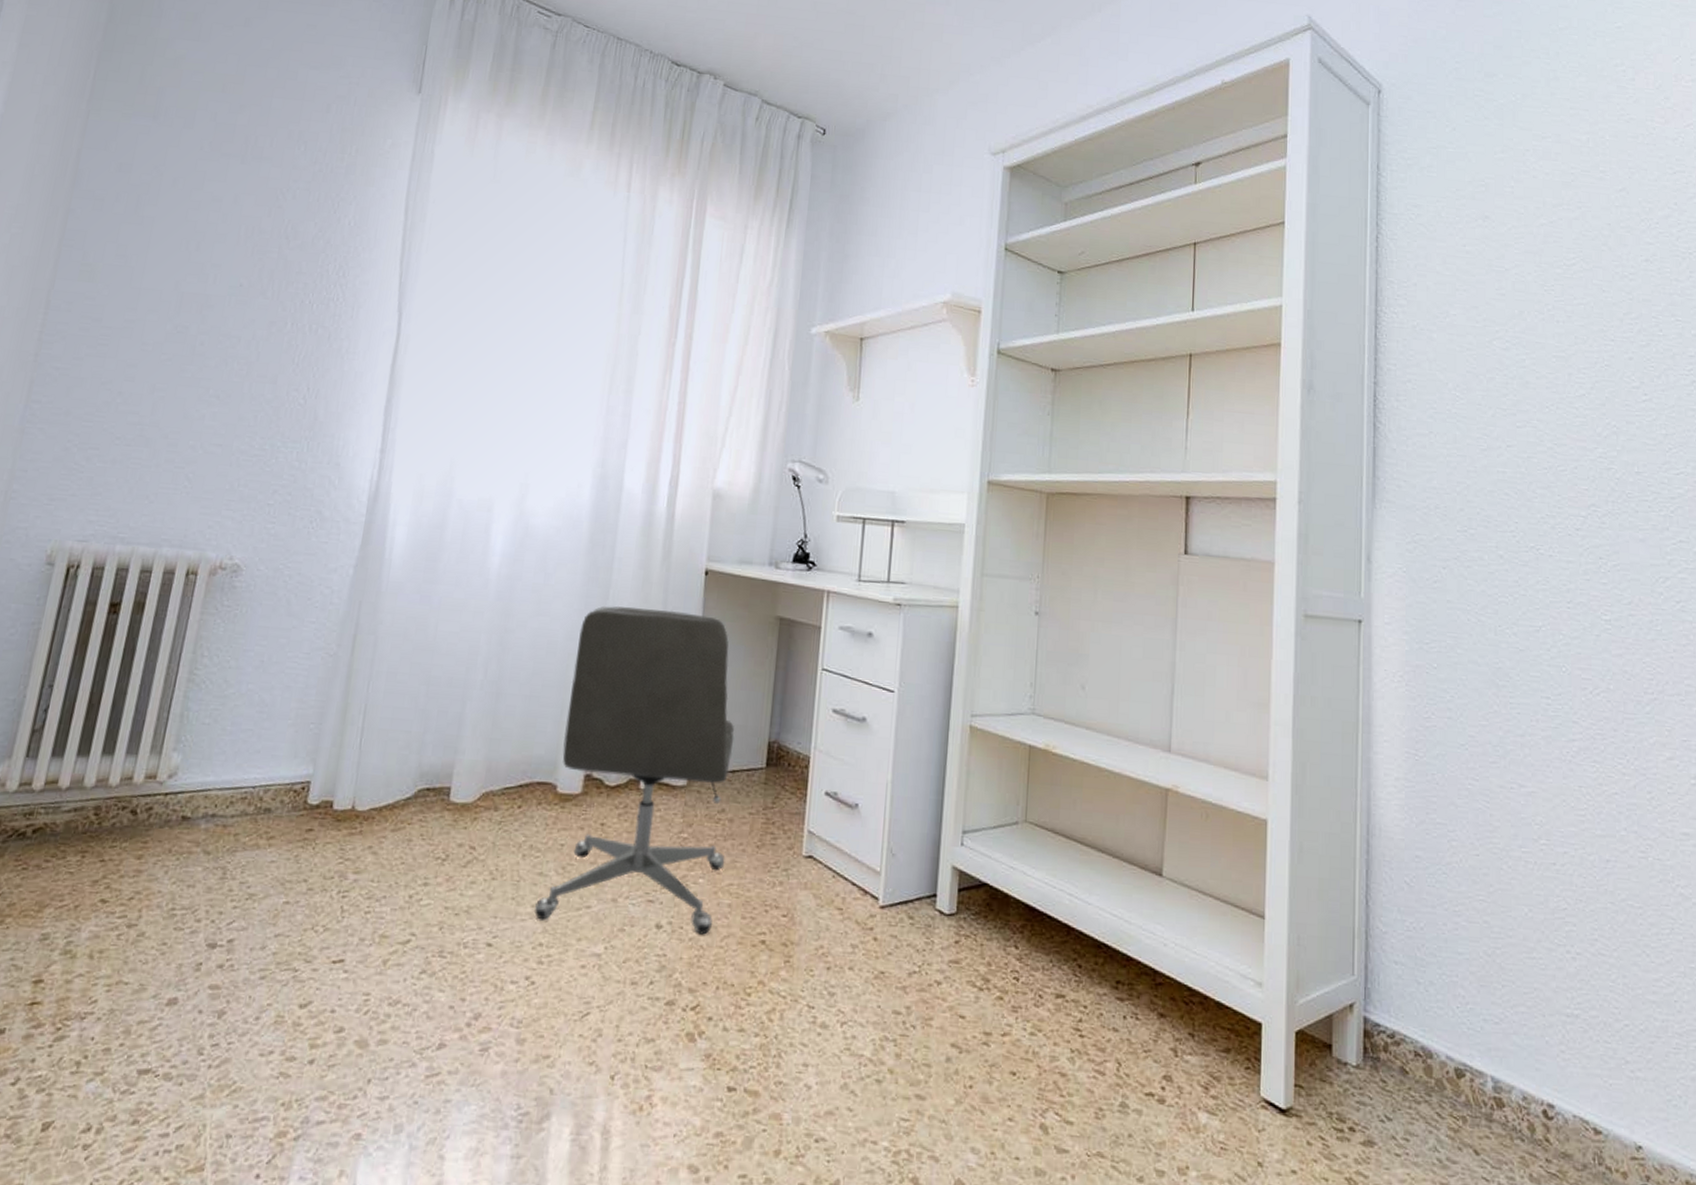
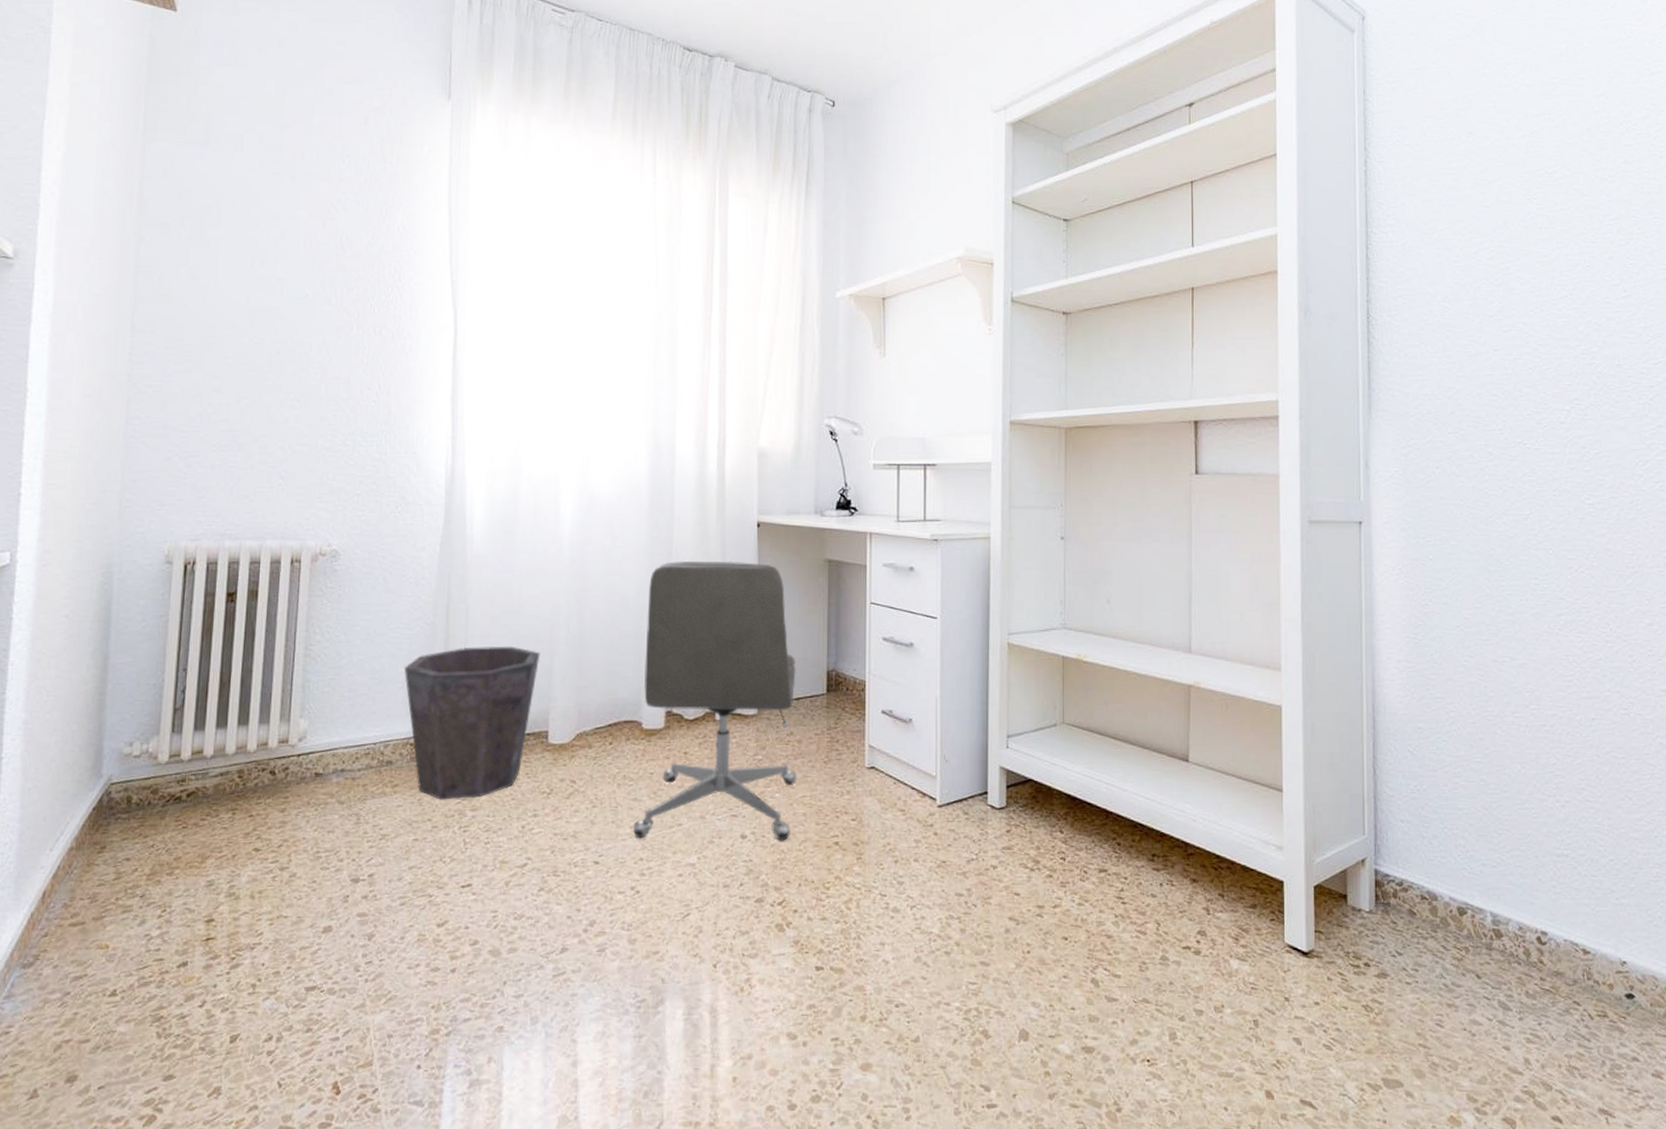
waste bin: none [296,684,452,859] -> present [405,646,540,800]

